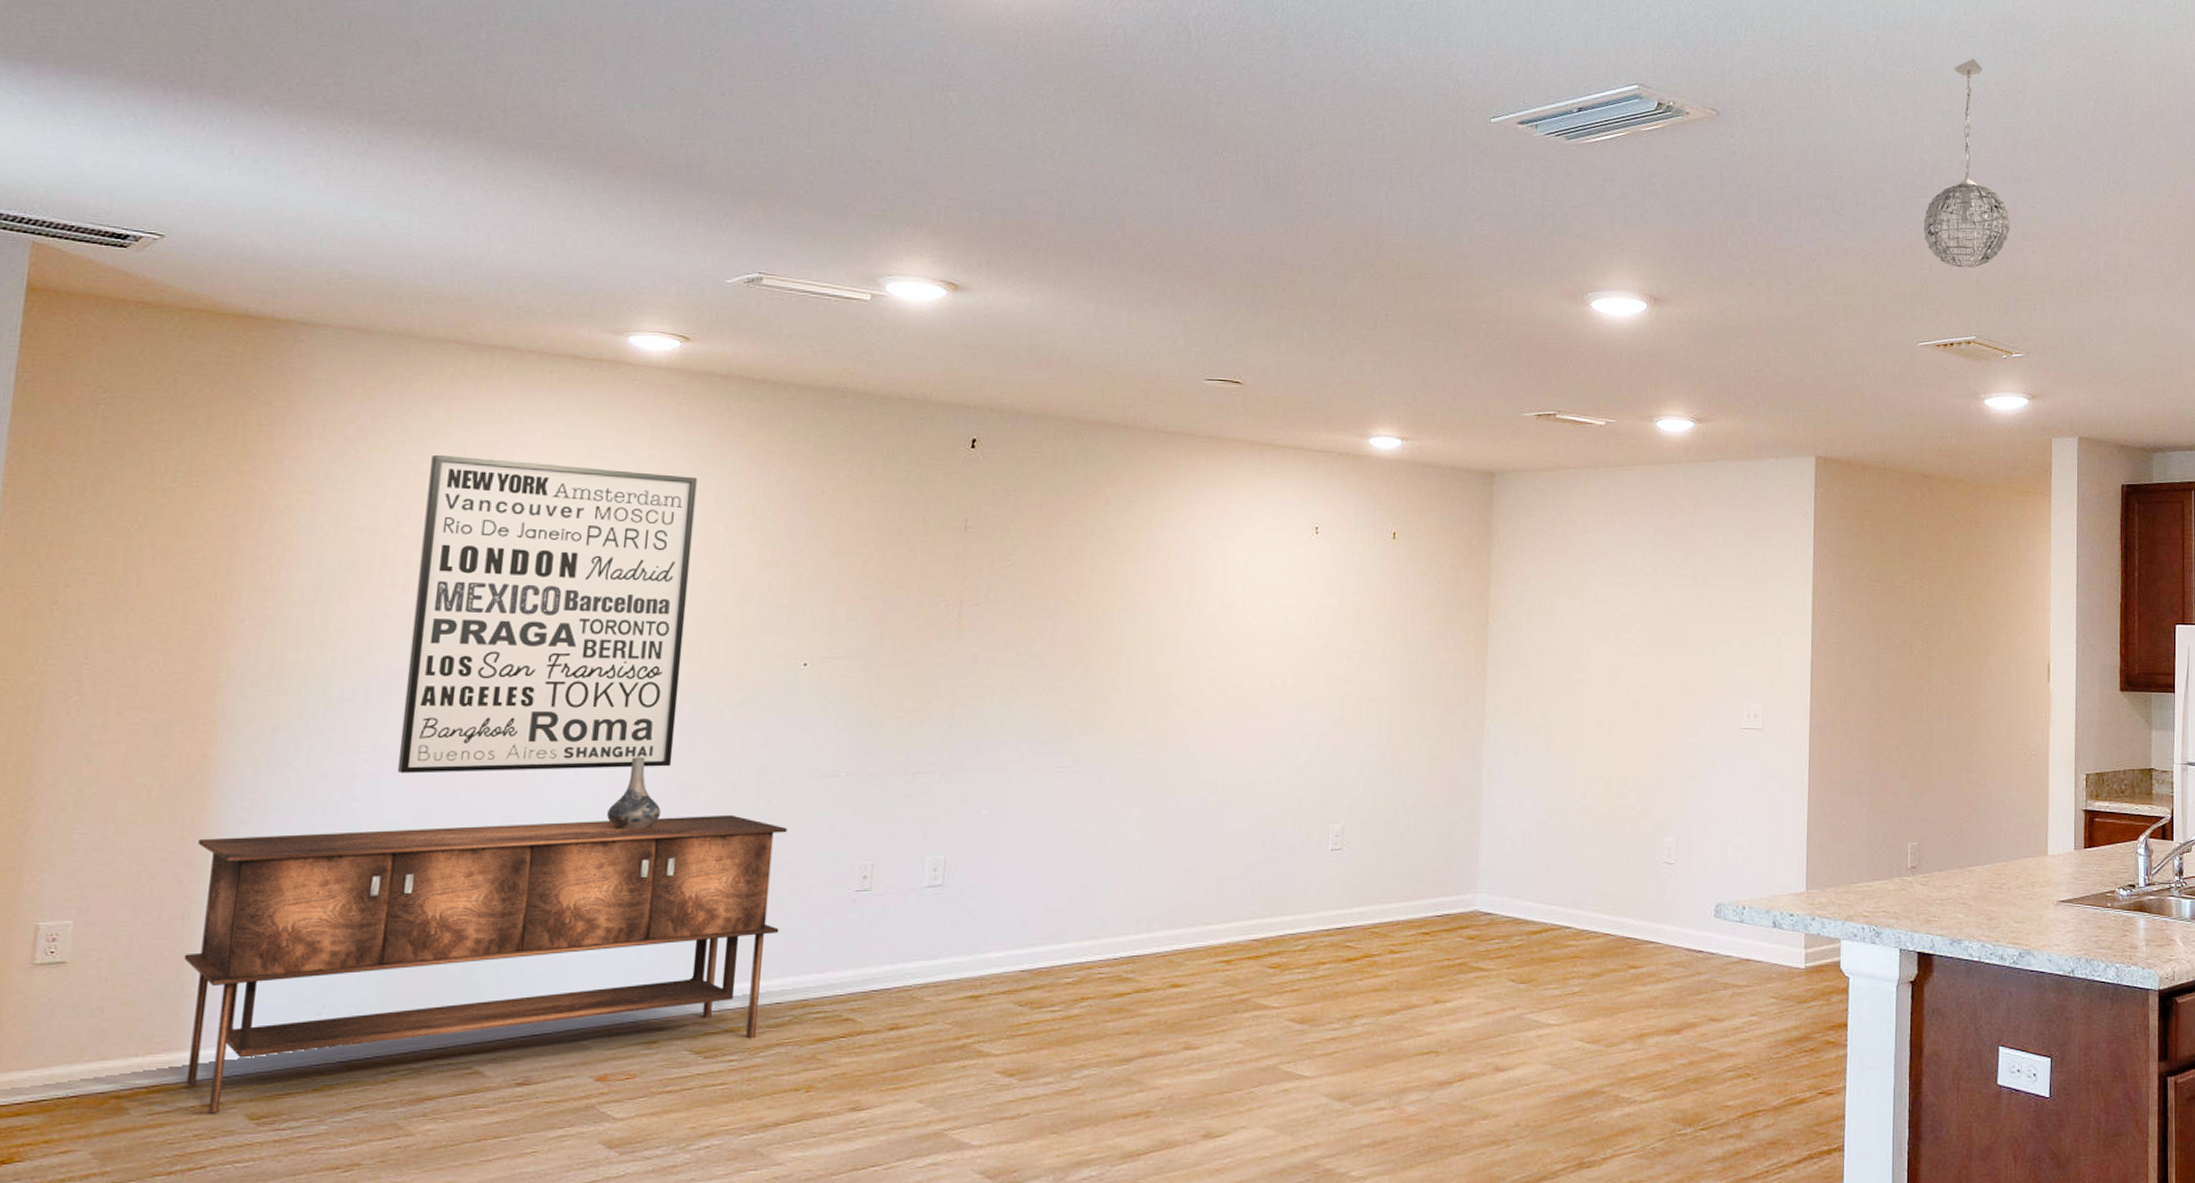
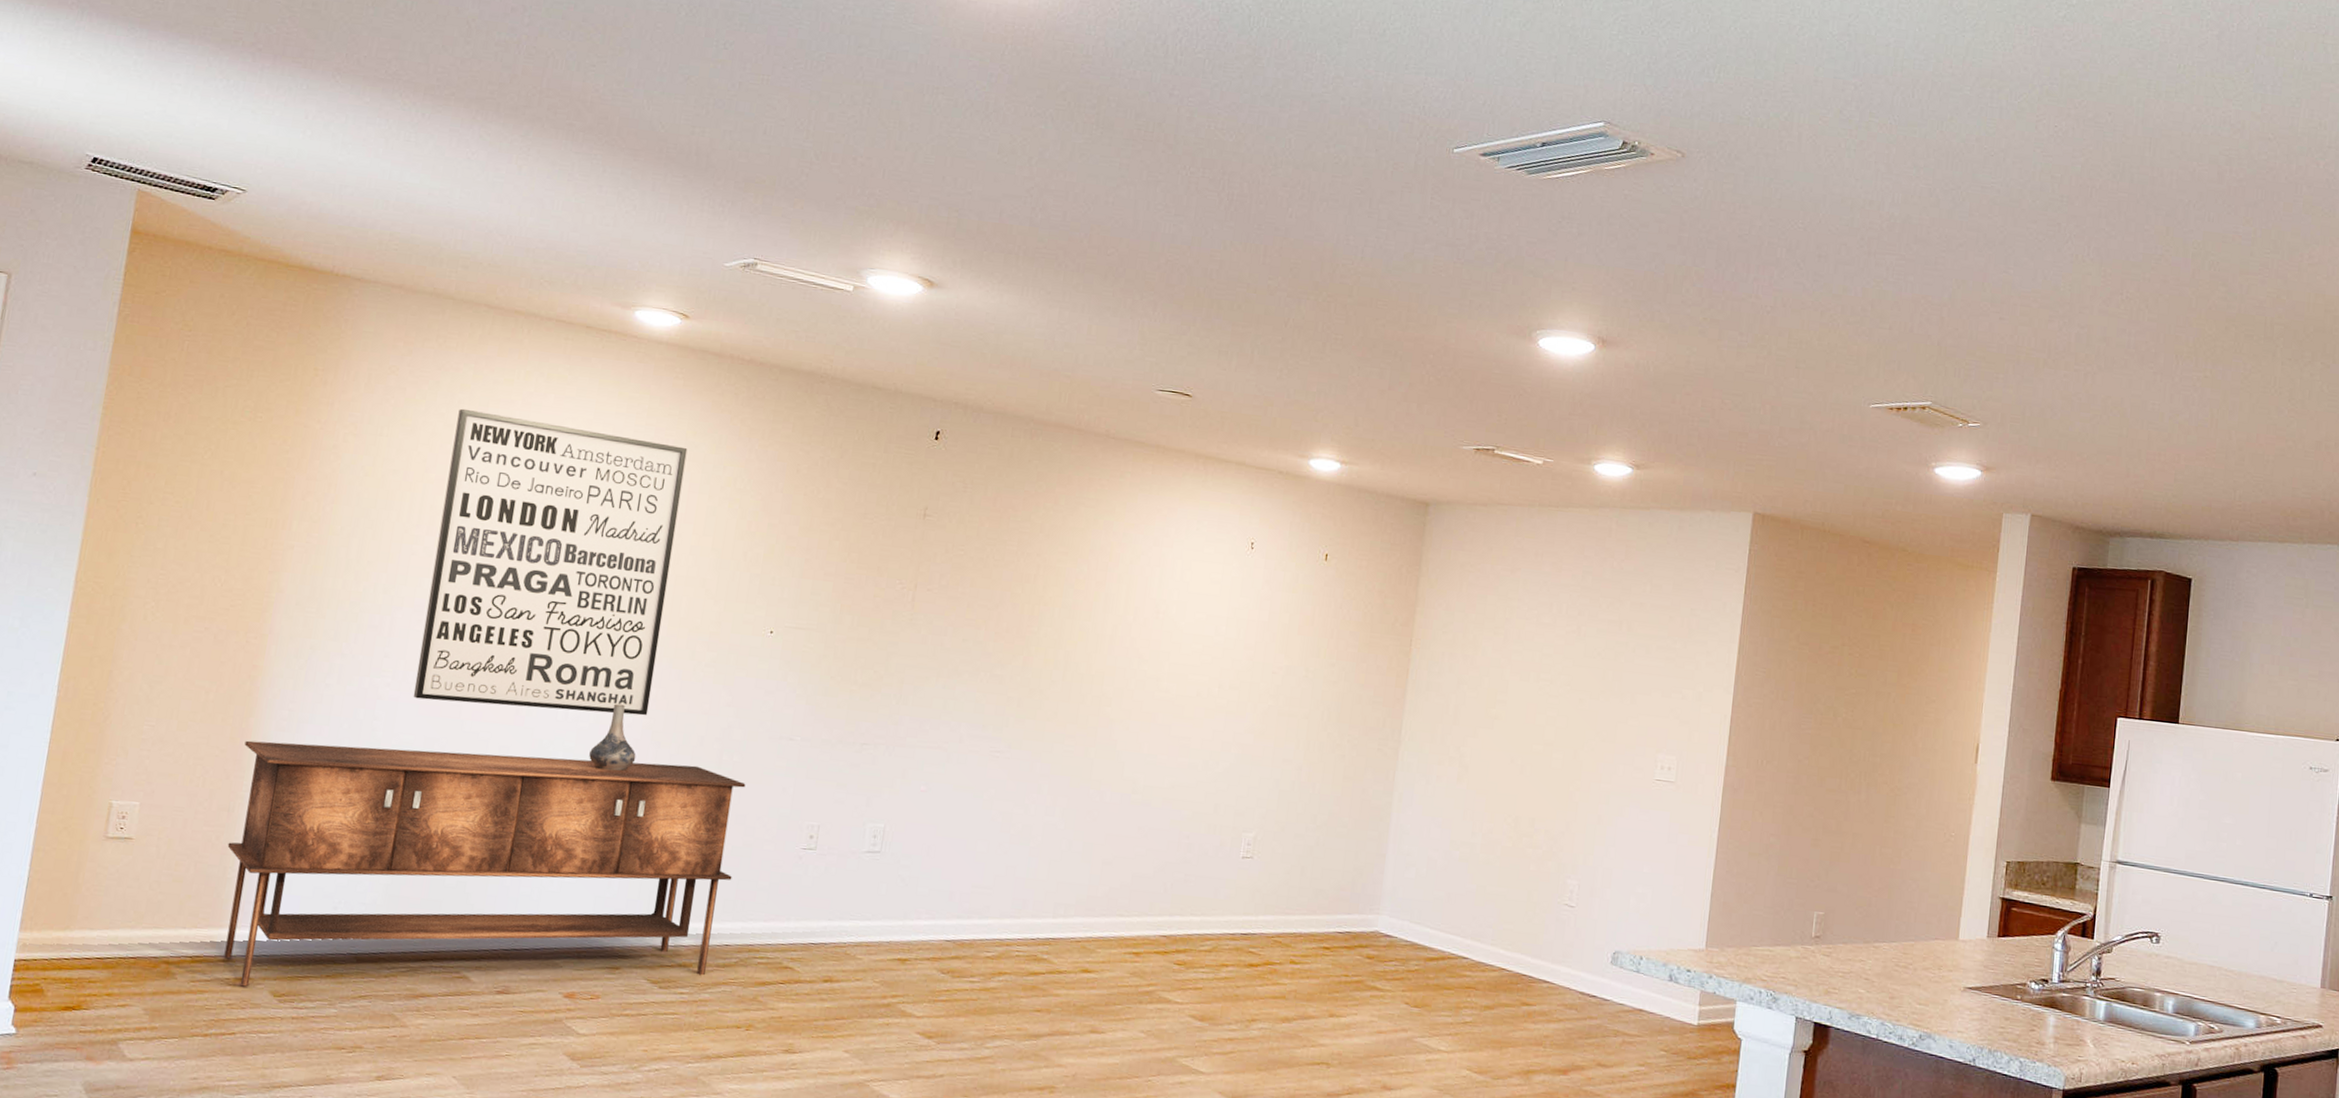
pendant light: present [1923,58,2011,268] -> none [1885,113,1979,331]

